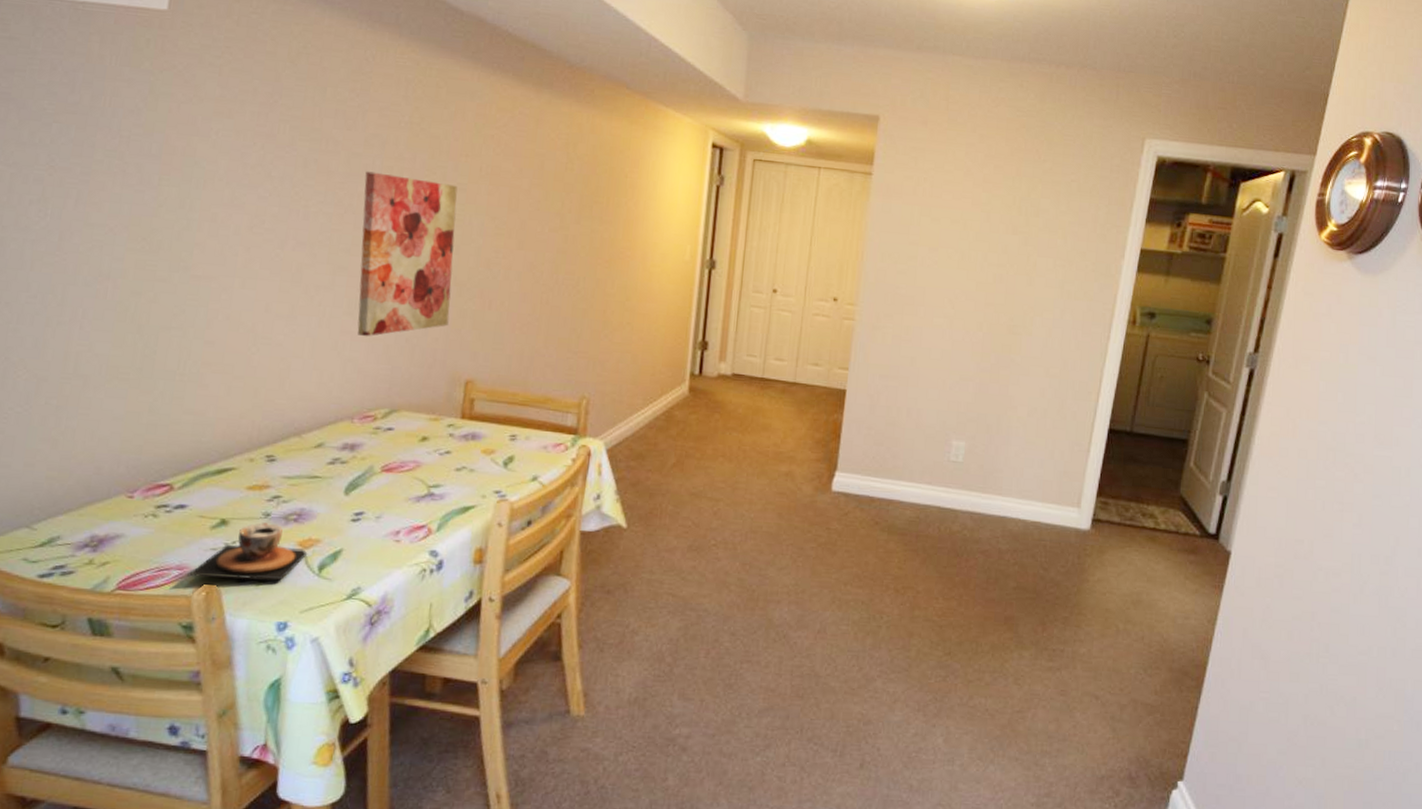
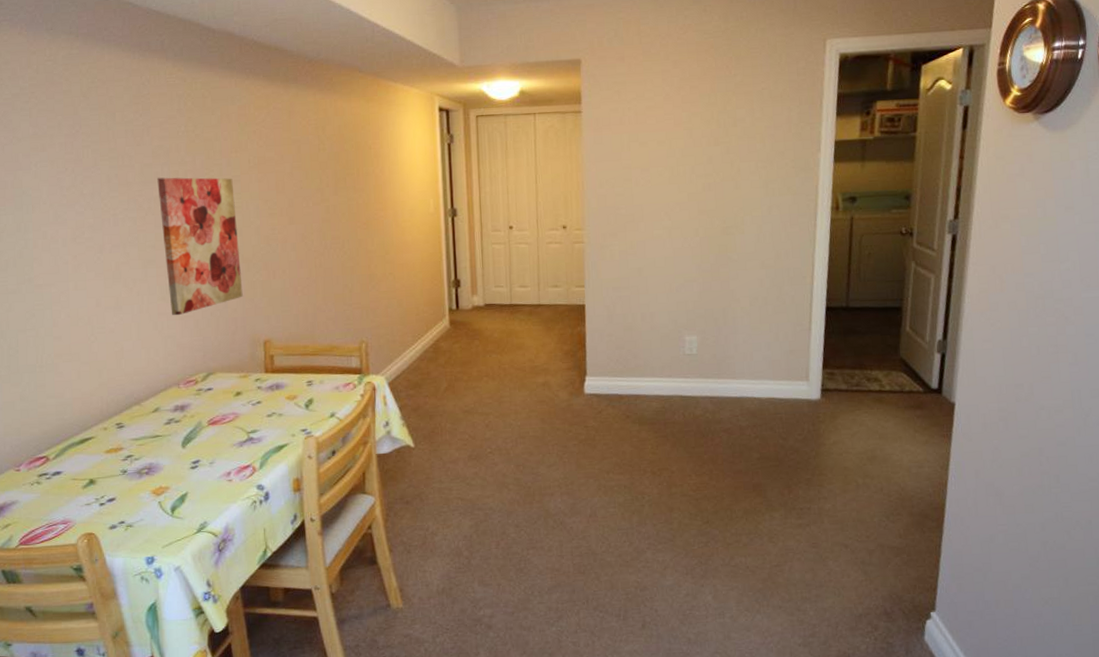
teacup: present [187,523,308,581] -> none [71,478,161,529]

